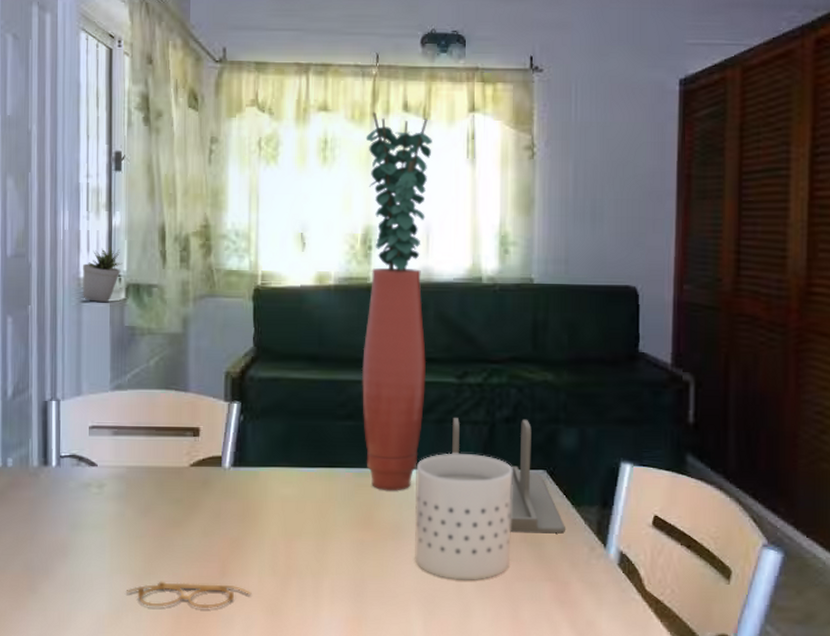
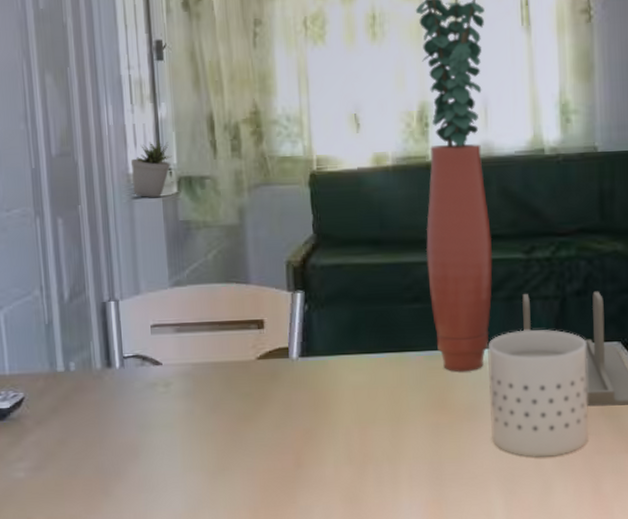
glasses: present [125,581,252,609] -> none [200,476,329,503]

